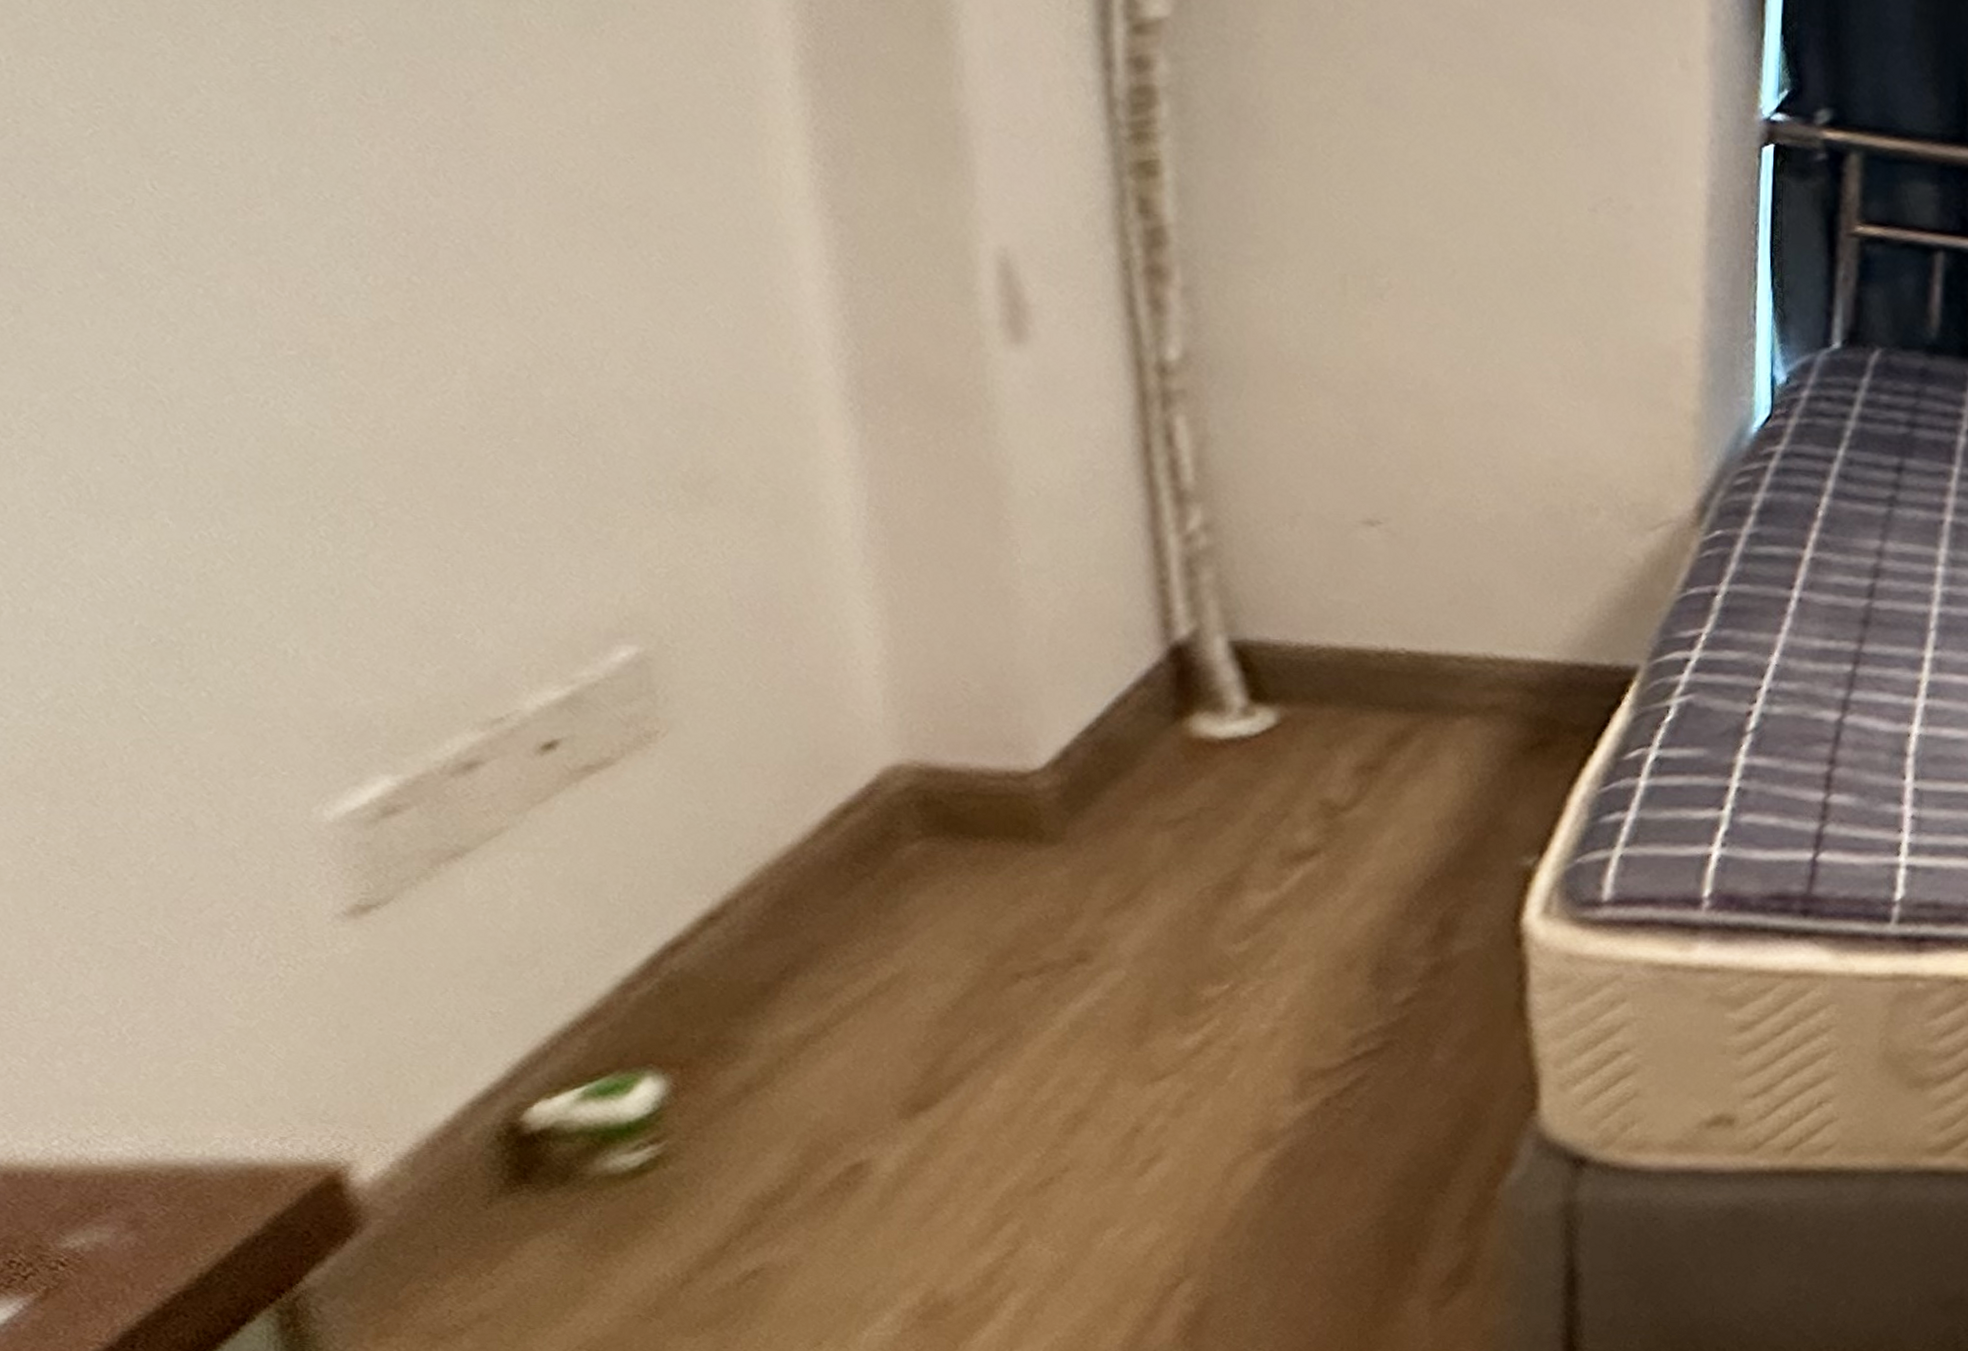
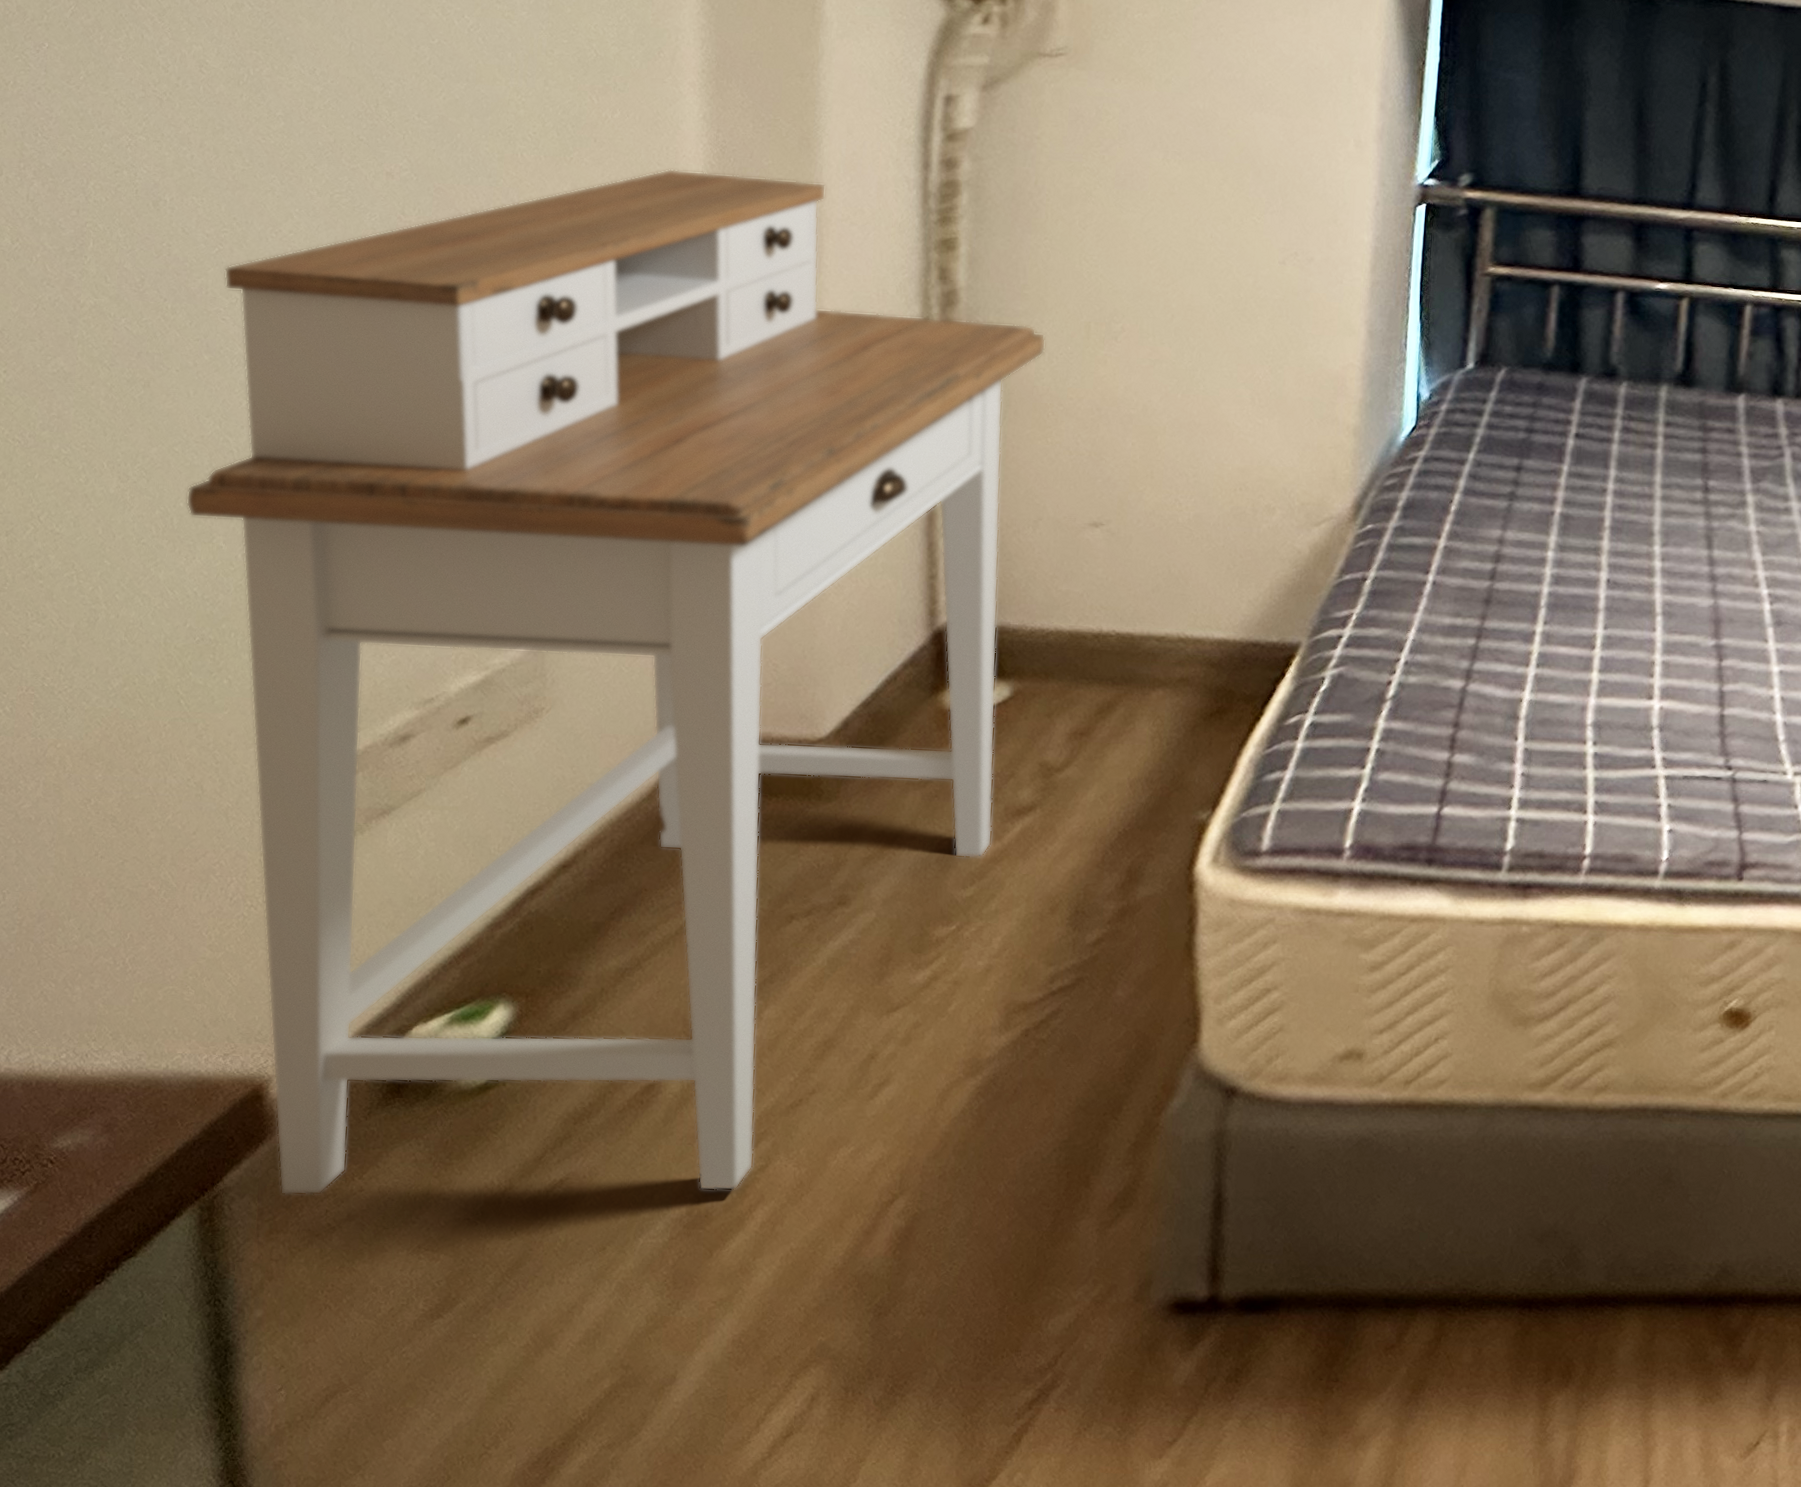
desk: none [103,51,1289,1295] -> present [186,168,1046,1196]

